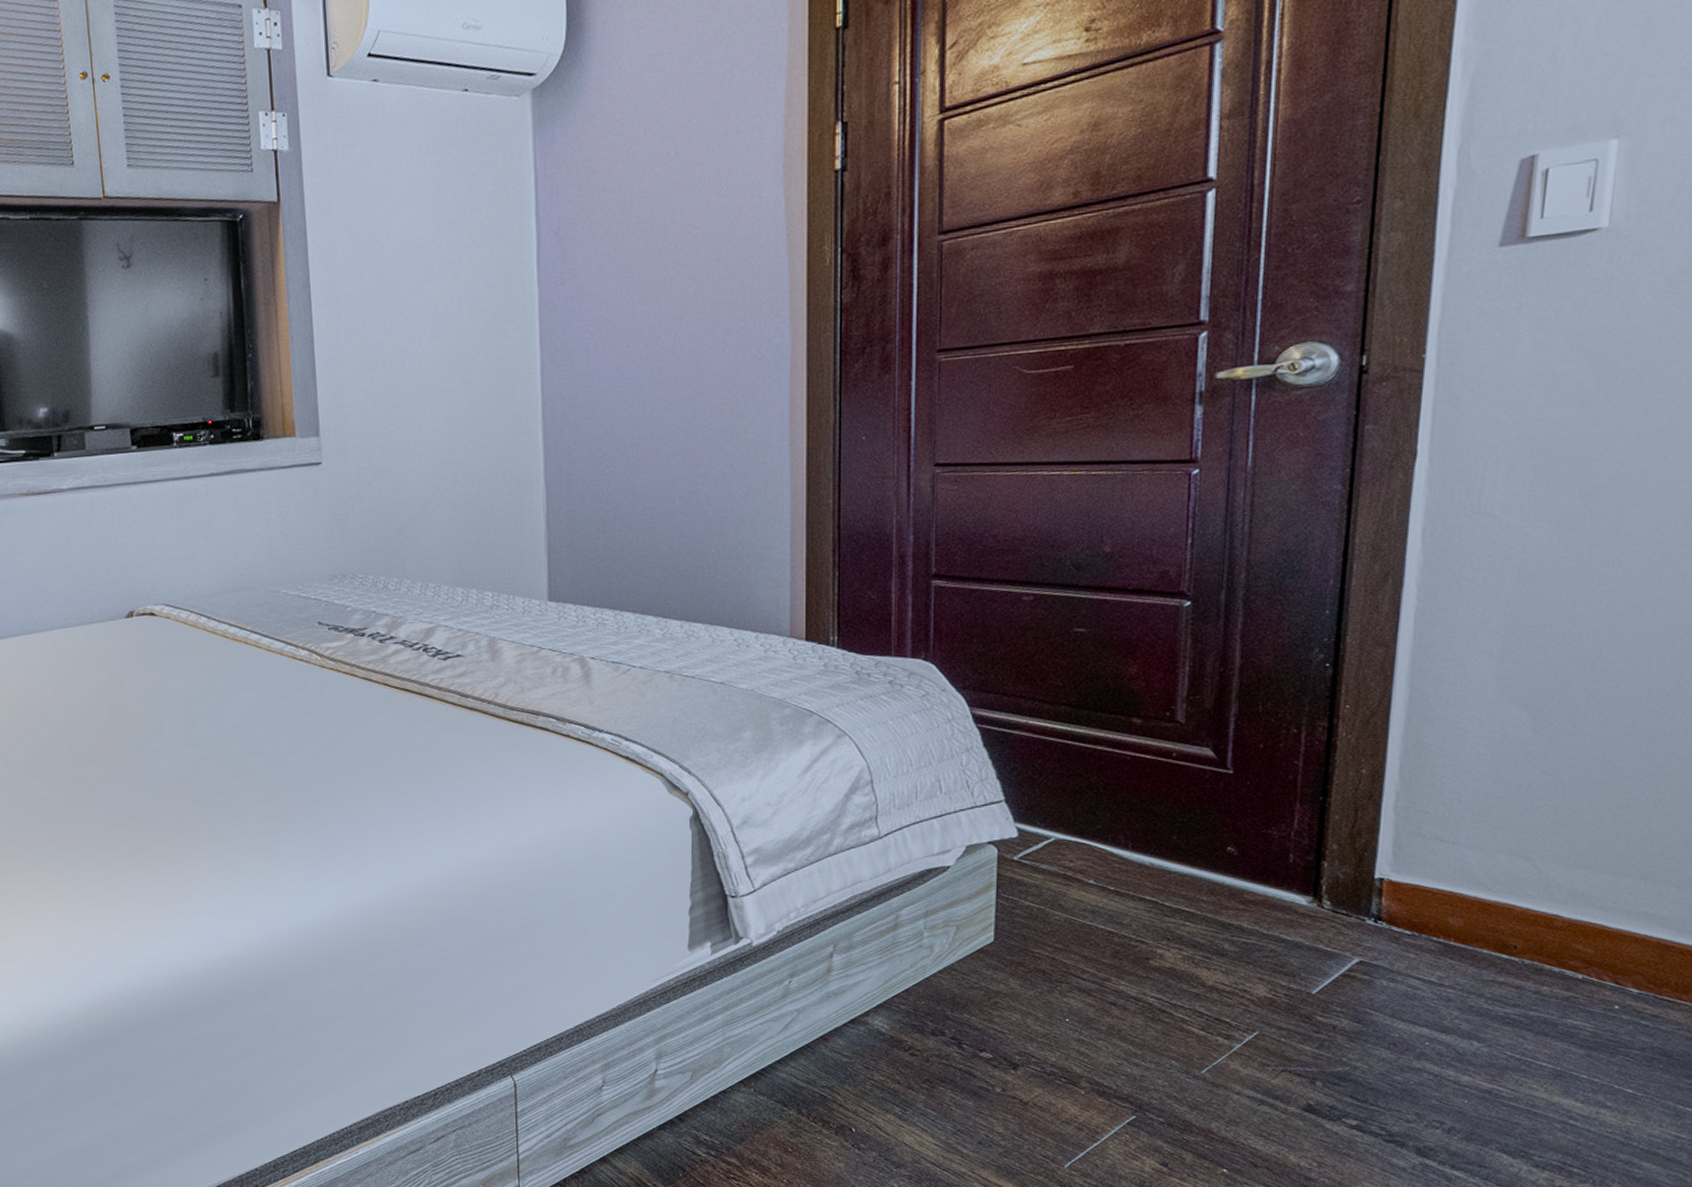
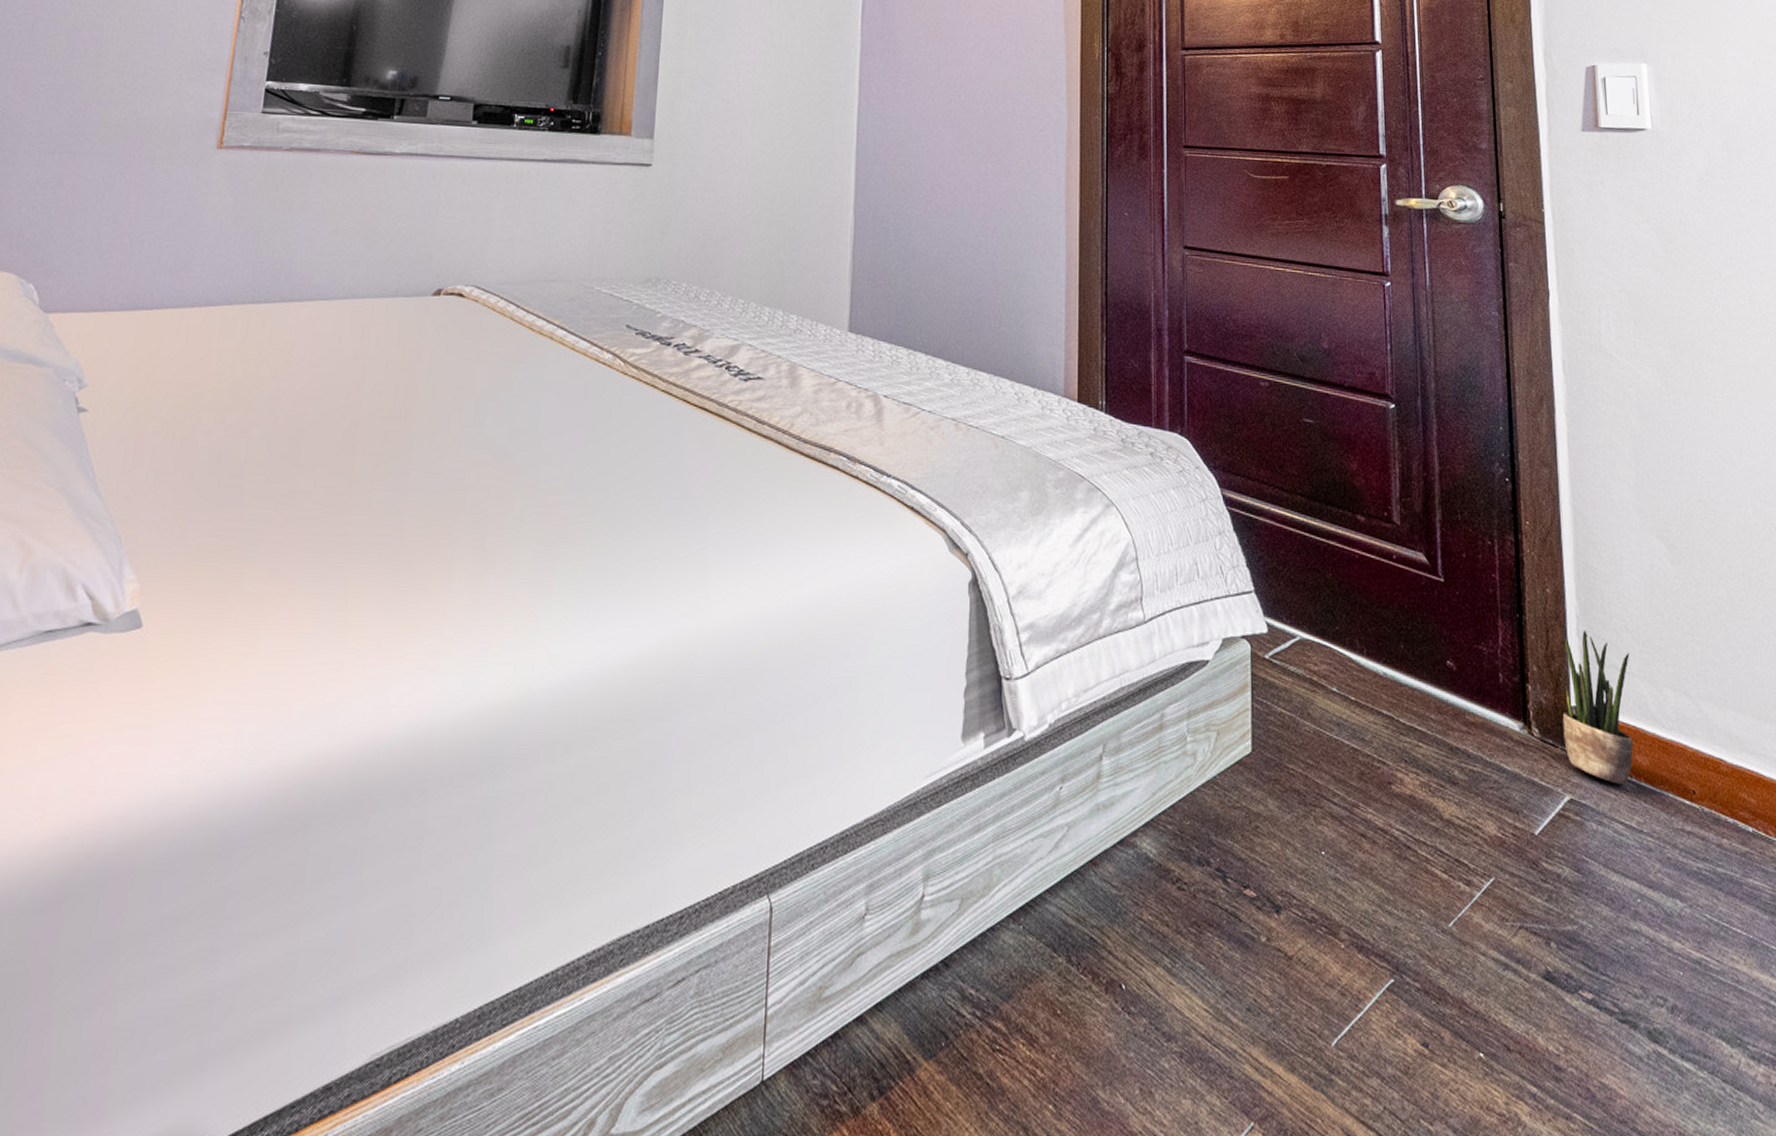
potted plant: none [1360,806,1458,945] -> present [1562,630,1634,784]

